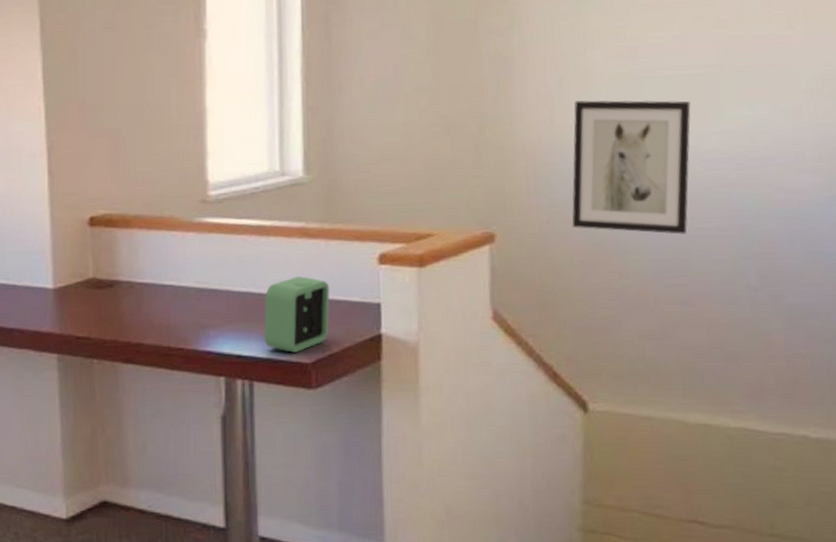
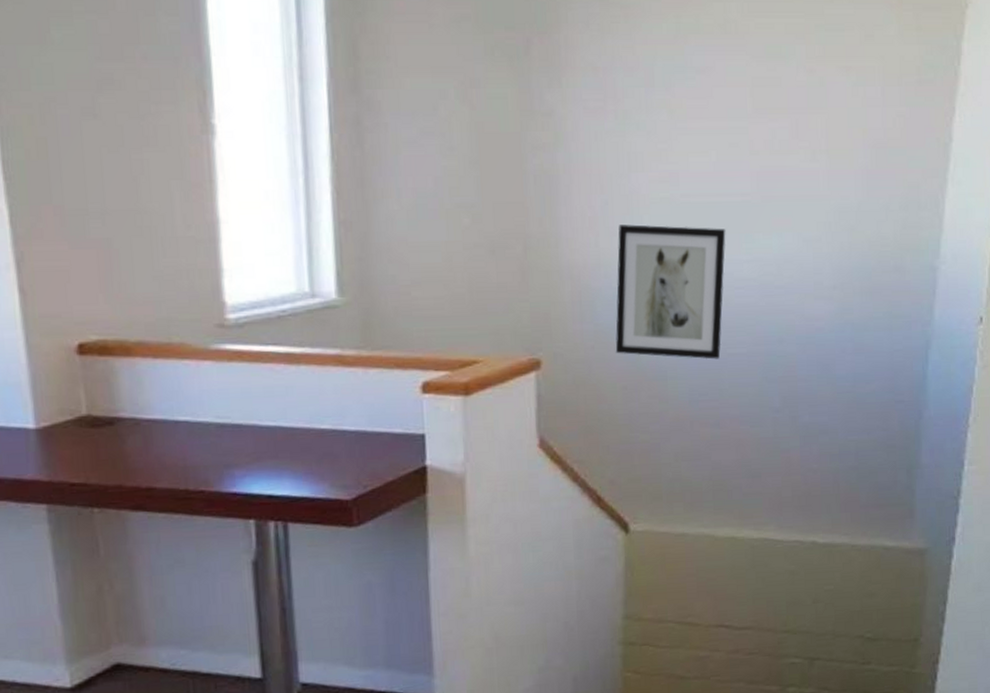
alarm clock: present [264,276,330,353] -> none [297,408,370,490]

